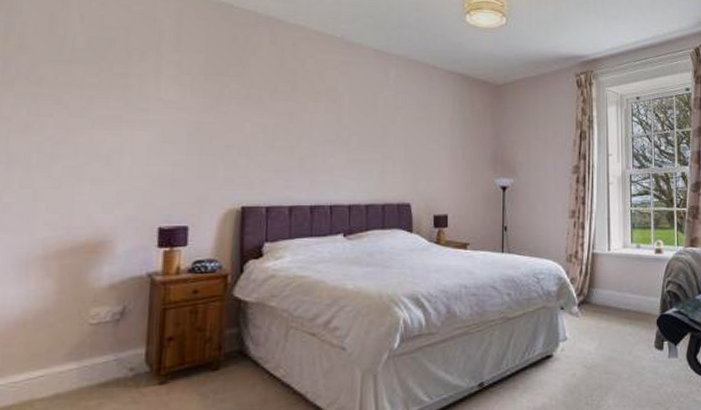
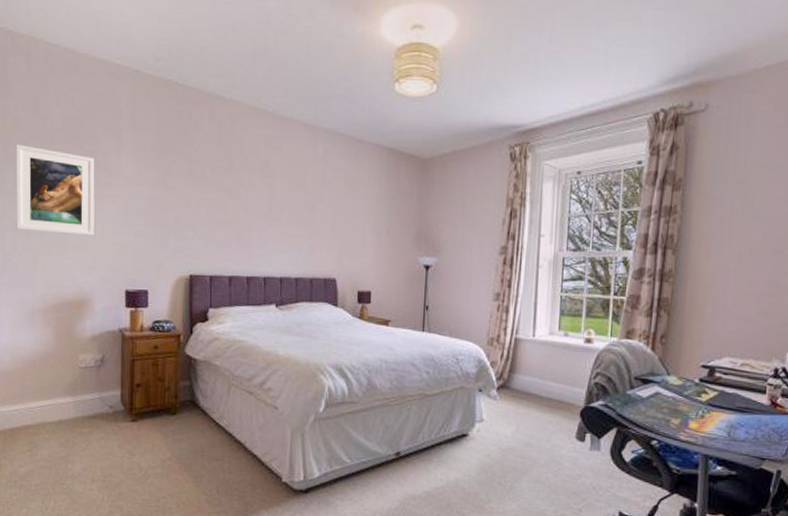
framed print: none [12,64,126,168] -> present [15,144,95,236]

